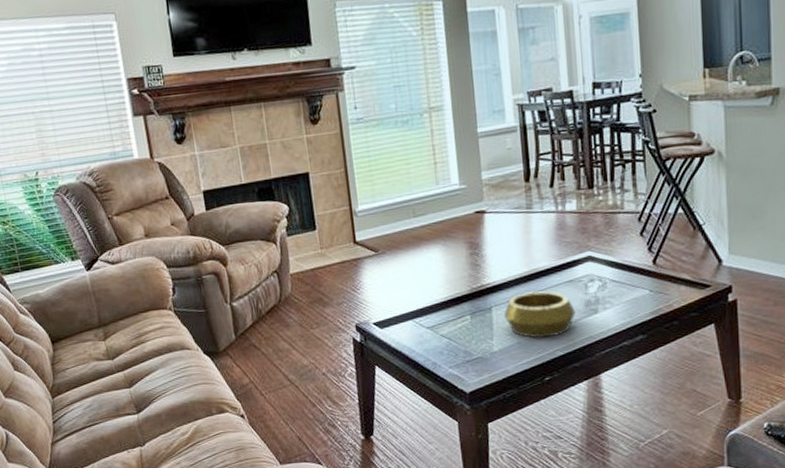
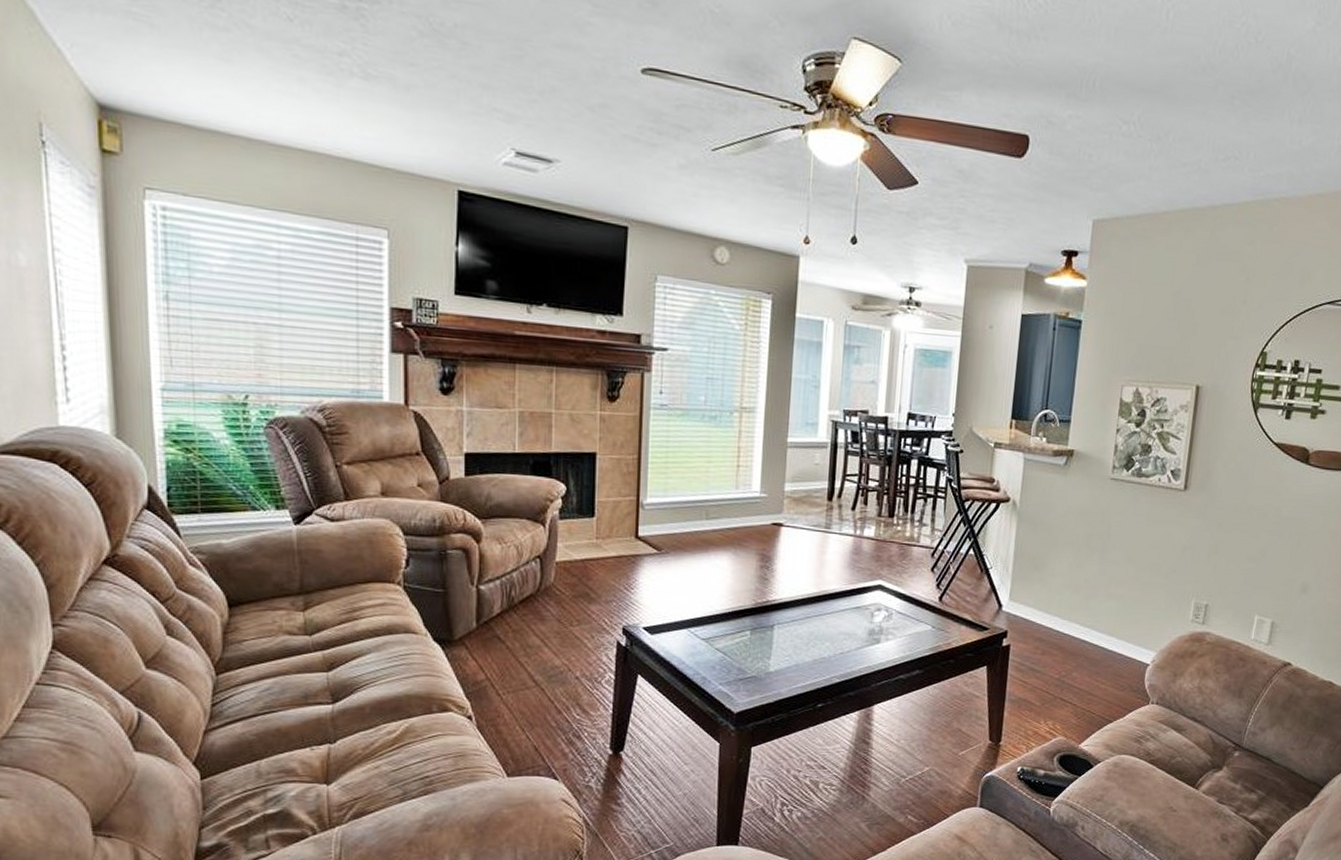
decorative bowl: present [503,291,576,338] -> none [785,614,858,663]

